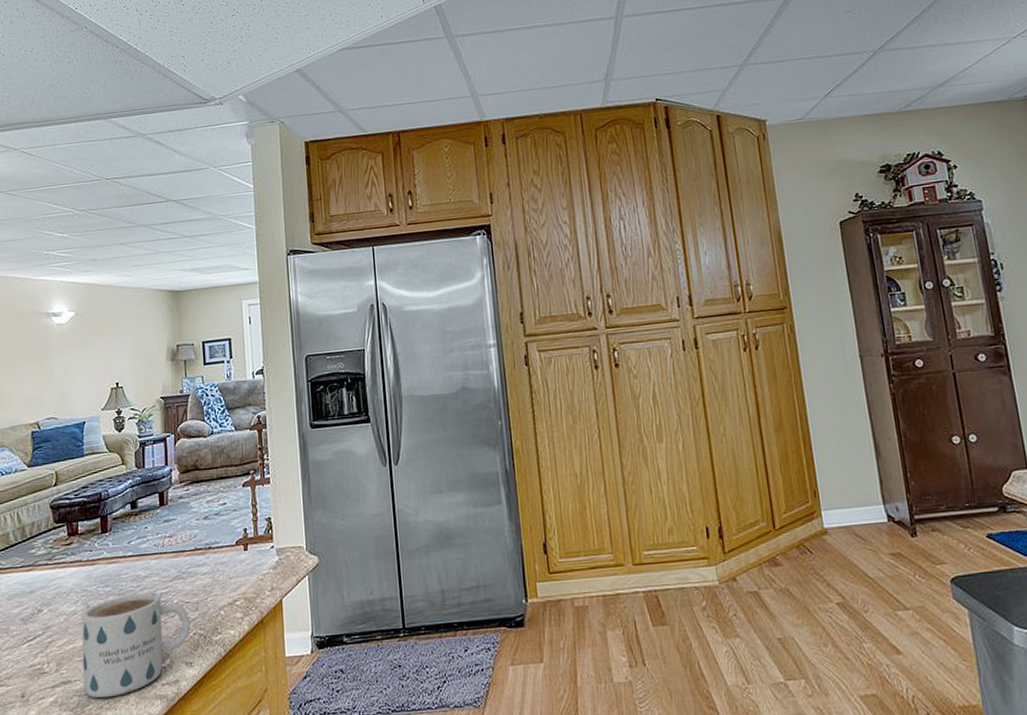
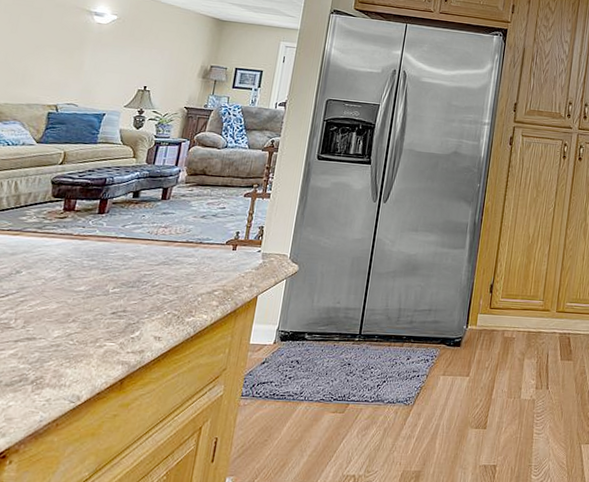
mug: present [81,592,191,699] -> none [47,270,168,358]

